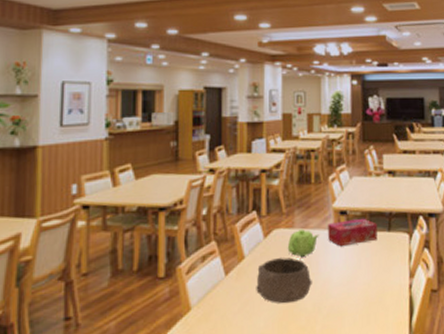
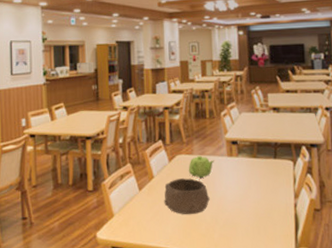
tissue box: present [327,218,378,247] -> none [221,147,265,171]

